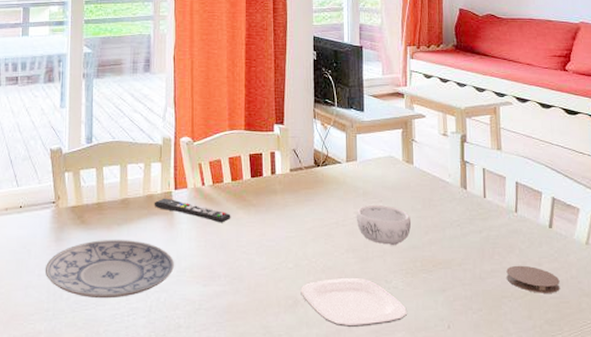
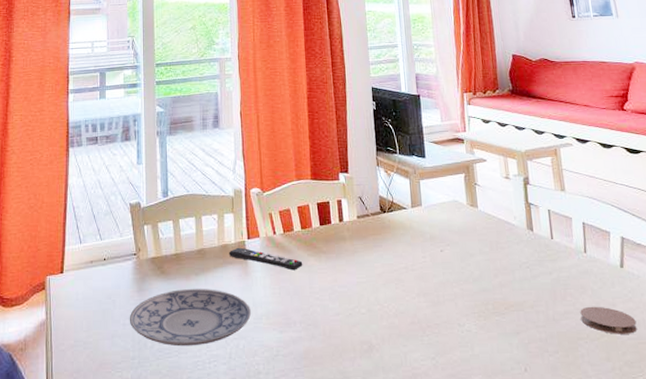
plate: present [300,277,407,327] -> none [374,321,482,371]
decorative bowl: present [356,204,412,246] -> none [424,248,480,289]

